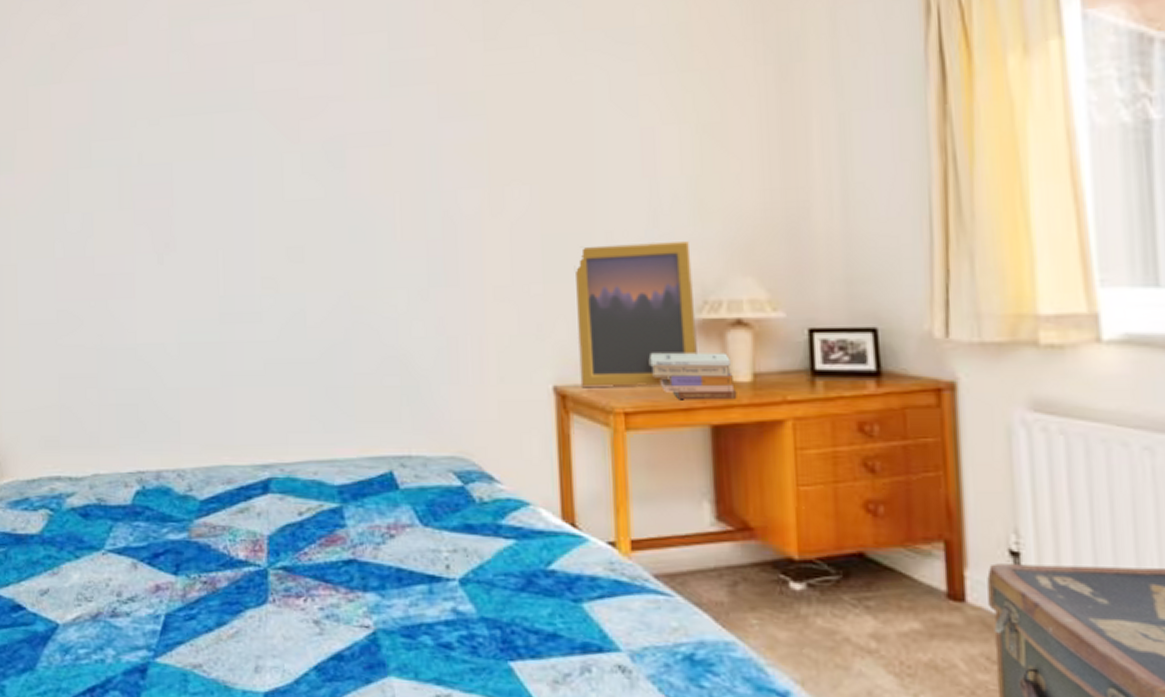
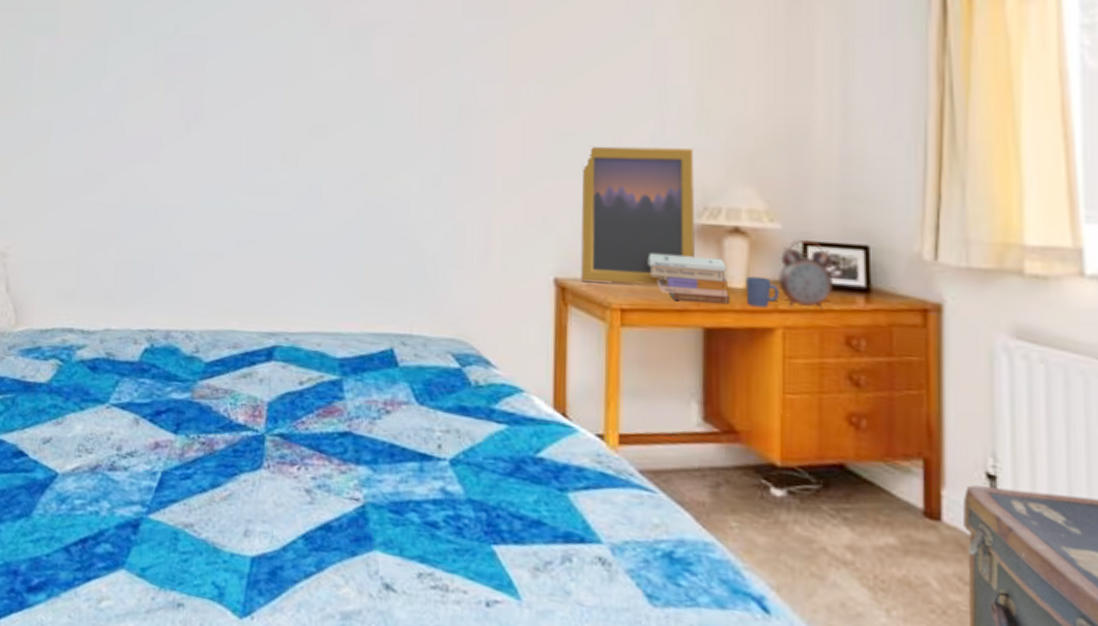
mug: none [752,368,788,400] -> present [746,276,780,308]
alarm clock: none [785,327,842,398] -> present [778,240,833,310]

